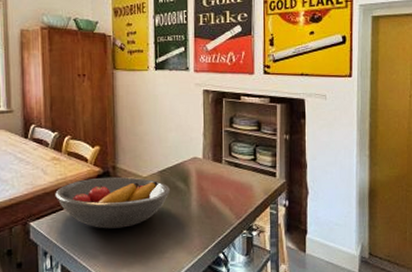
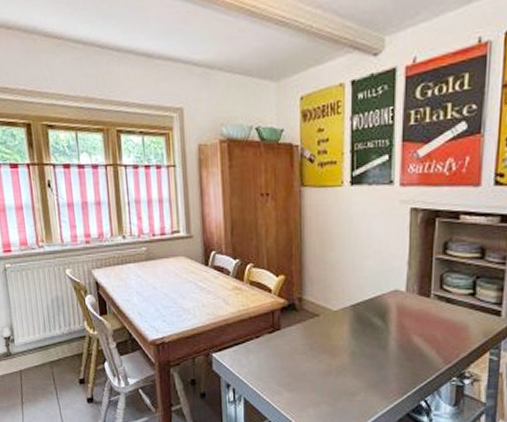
fruit bowl: present [55,176,170,229] -> none [237,309,364,365]

